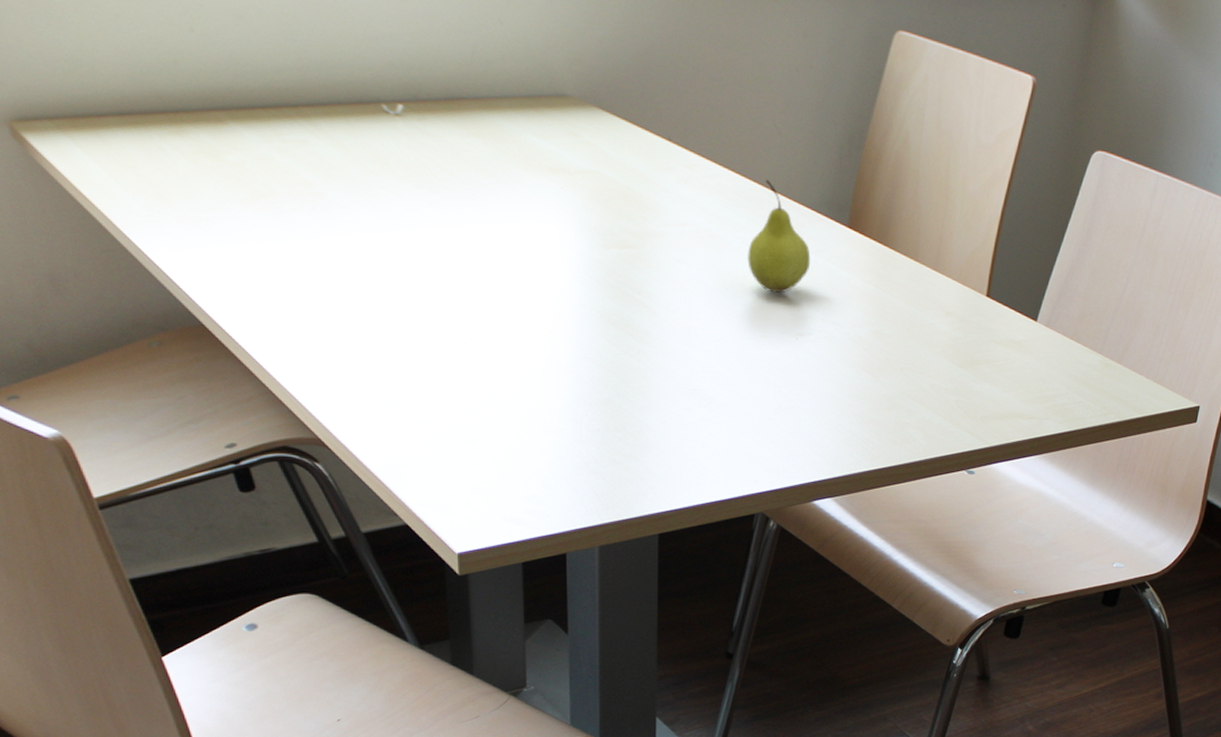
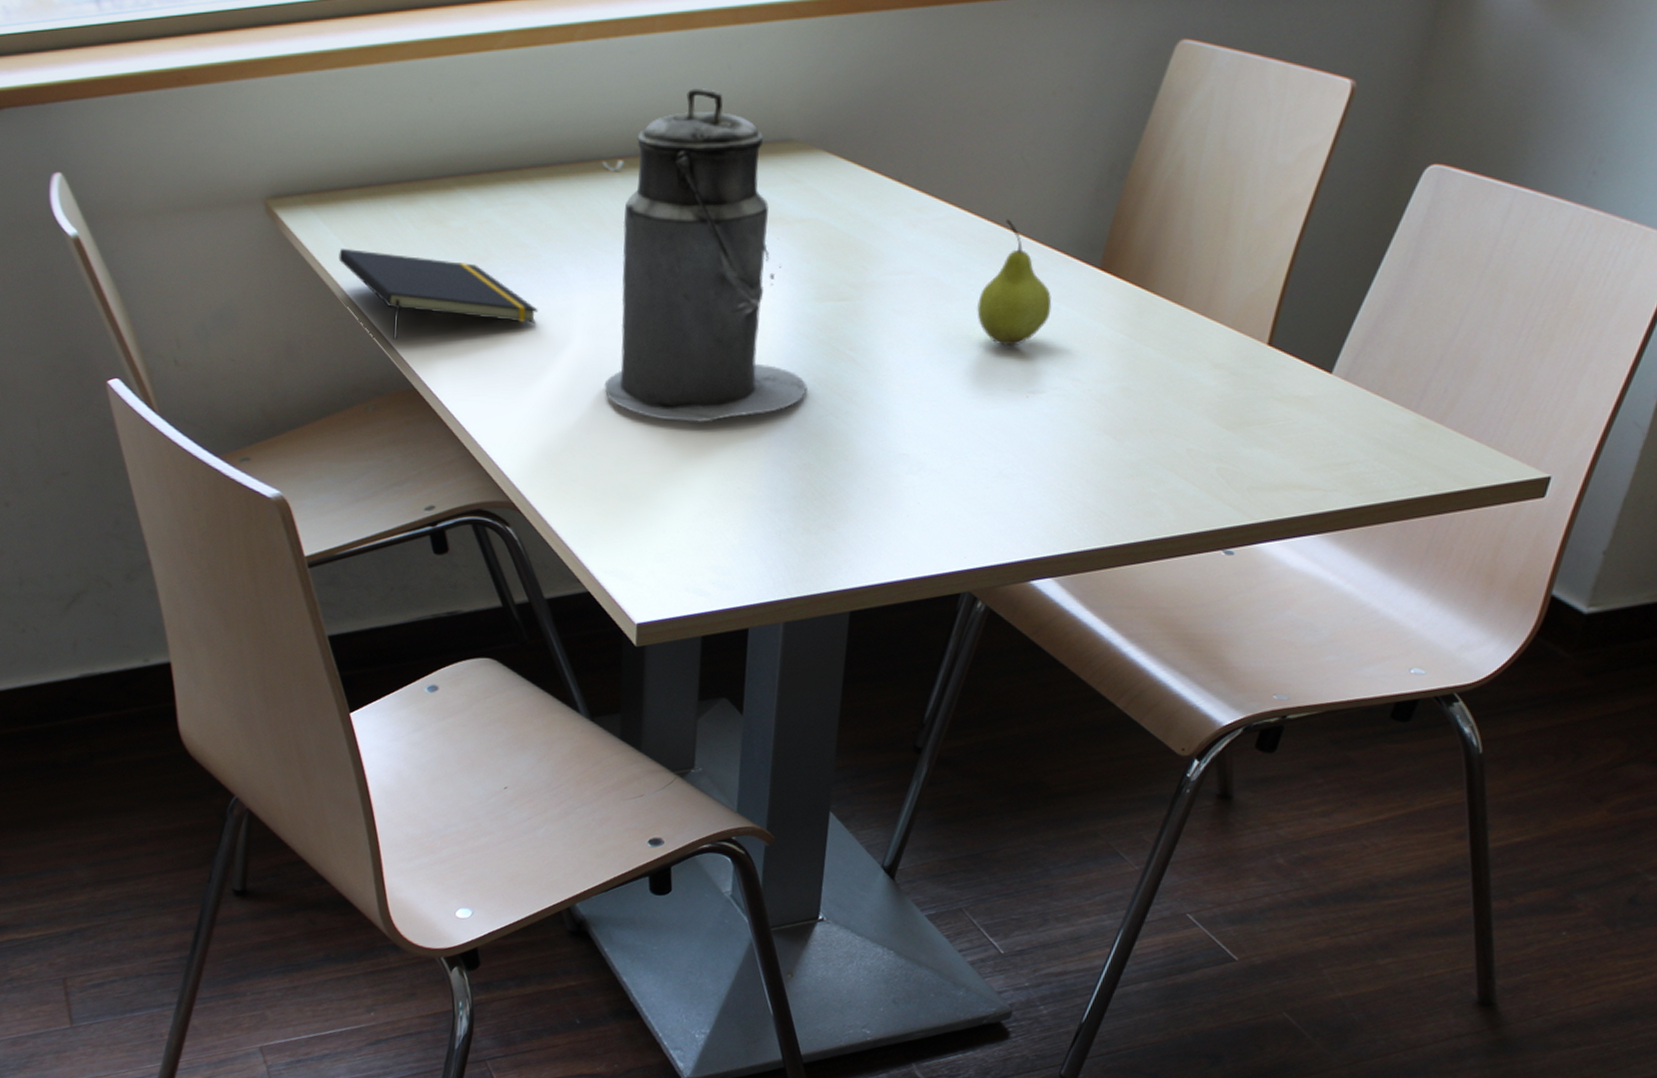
notepad: none [102,178,328,274] -> present [338,249,538,340]
canister: none [404,39,602,360] -> present [604,88,808,422]

